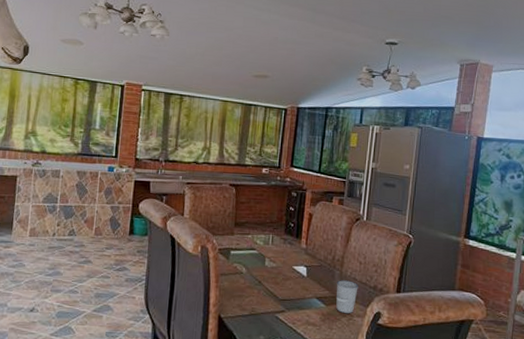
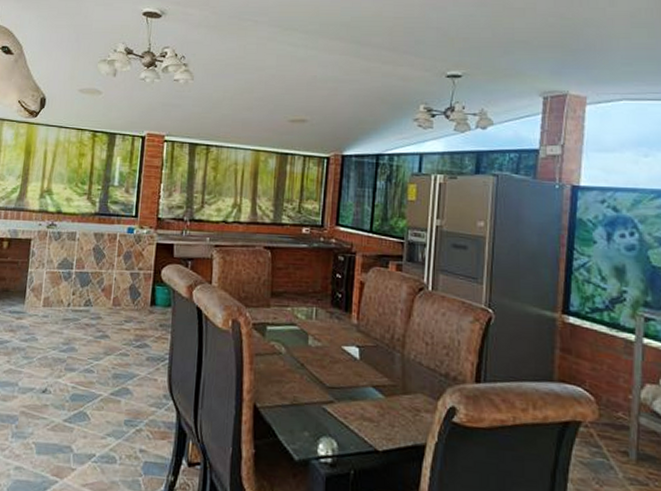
cup: present [336,280,358,314] -> none [397,364,425,409]

